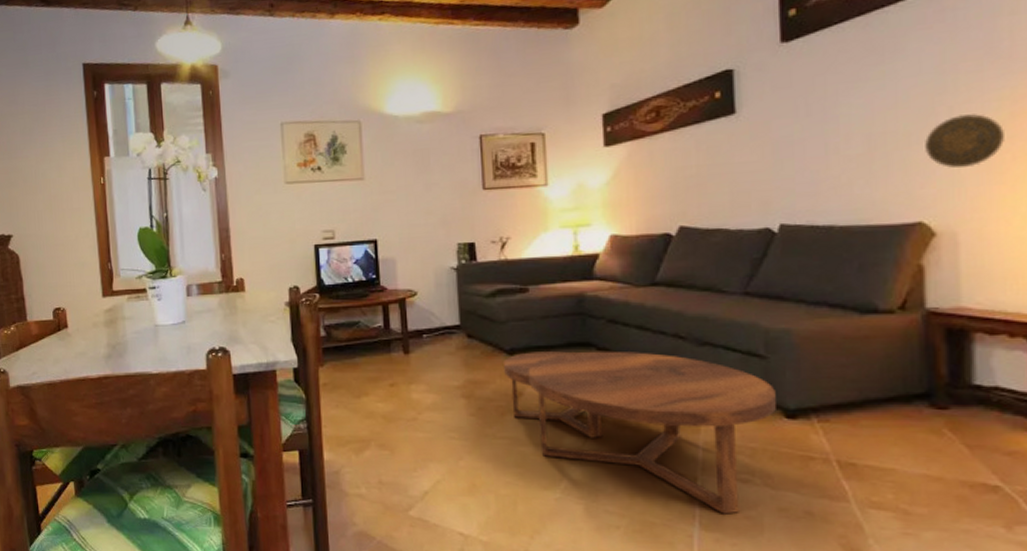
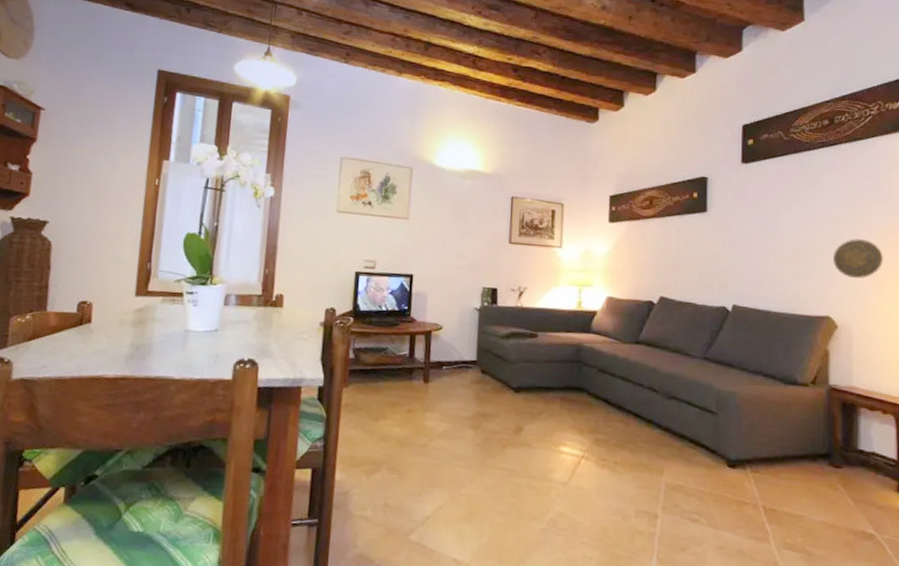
coffee table: present [504,351,776,515] -> none [510,391,722,550]

